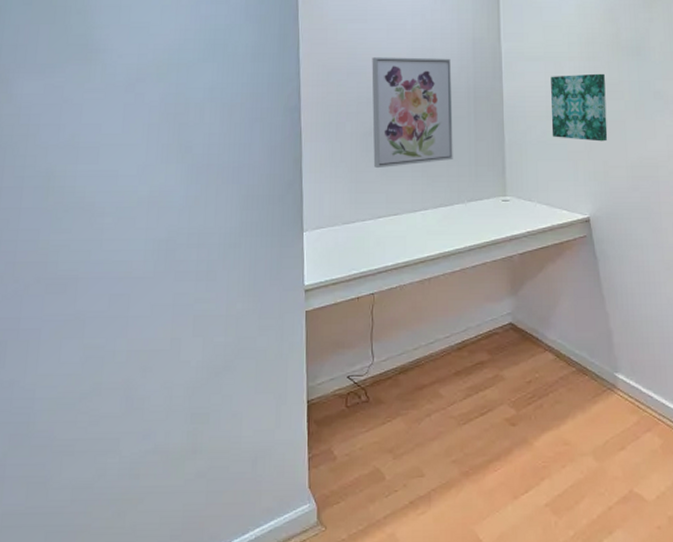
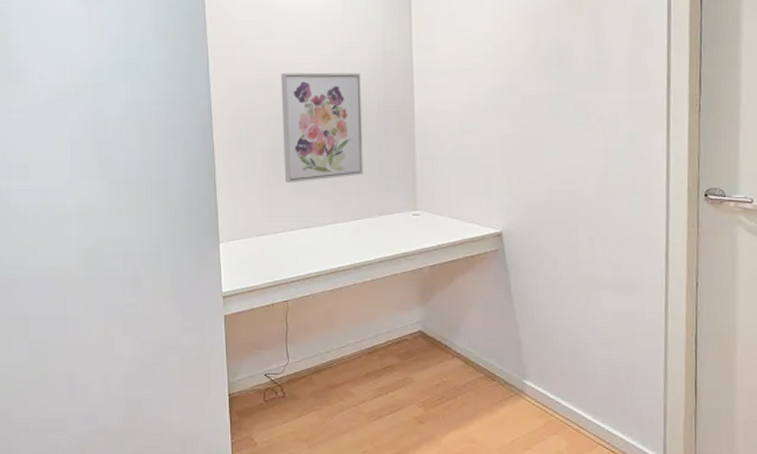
wall art: present [551,73,608,142] -> none [464,85,524,156]

